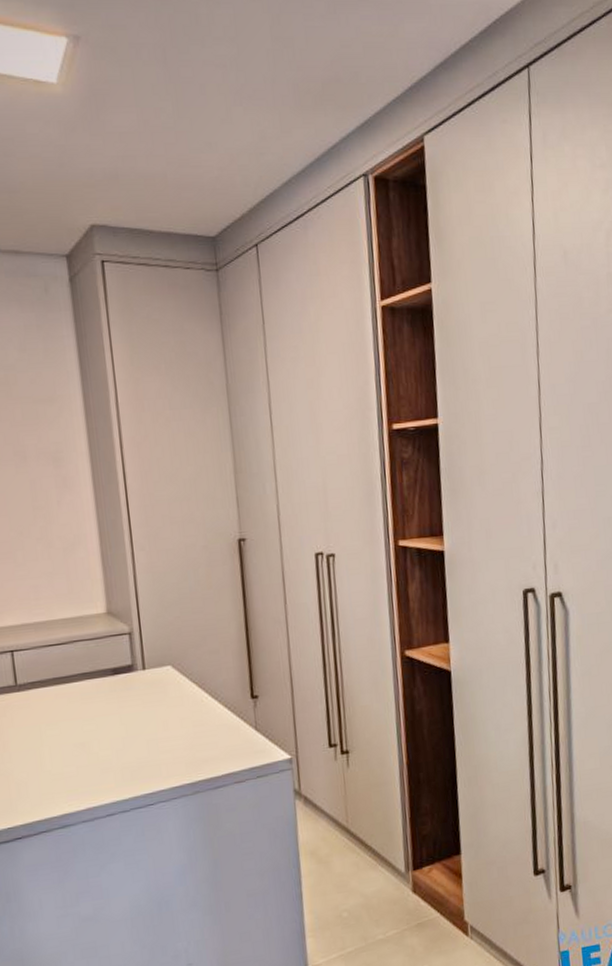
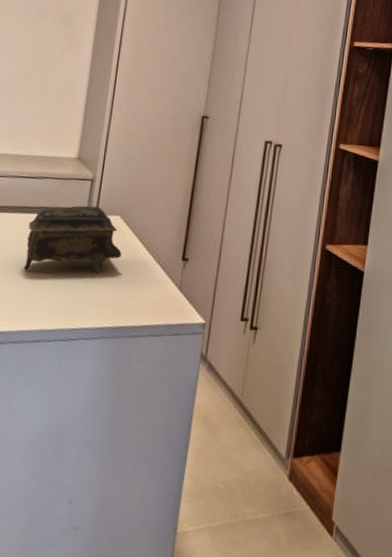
jewelry box: none [70,660,183,744] -> present [24,205,122,273]

